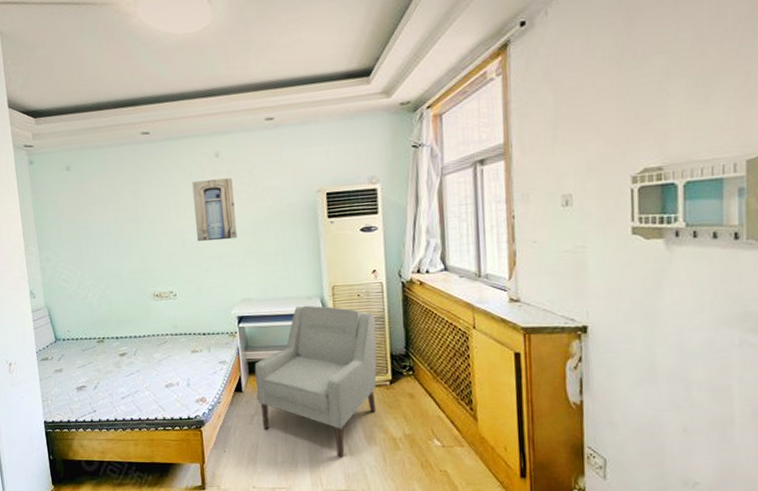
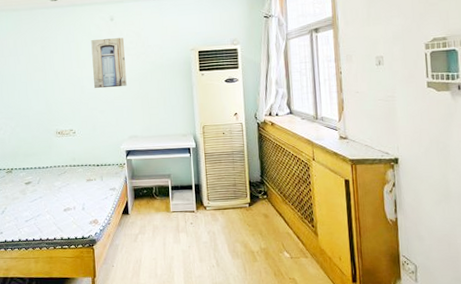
chair: present [254,305,377,457] -> none [139,141,239,268]

